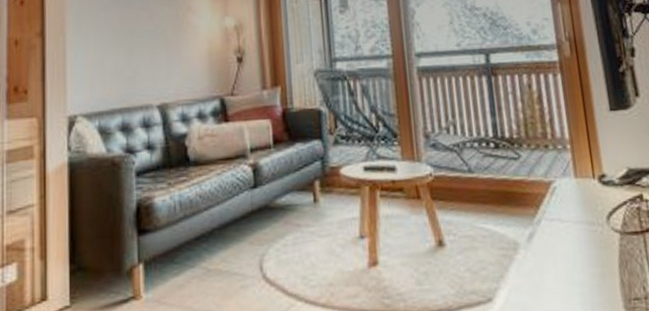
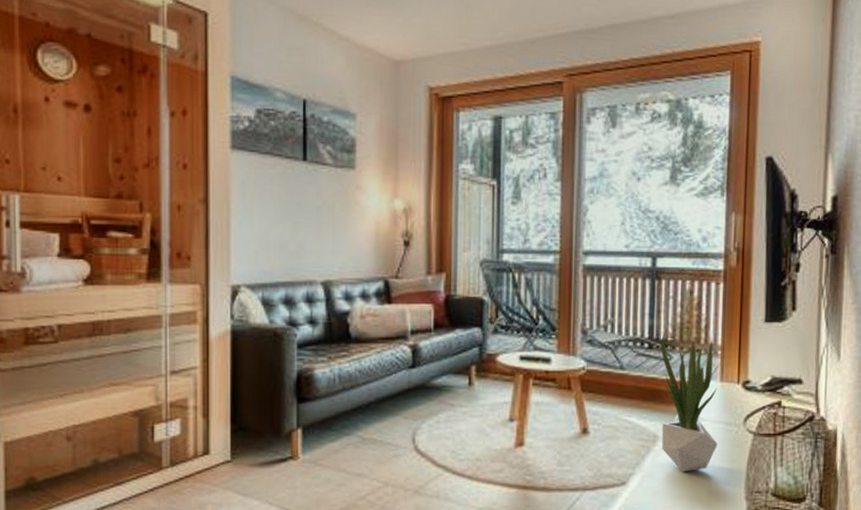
potted plant: none [506,131,584,282] -> present [661,334,718,472]

